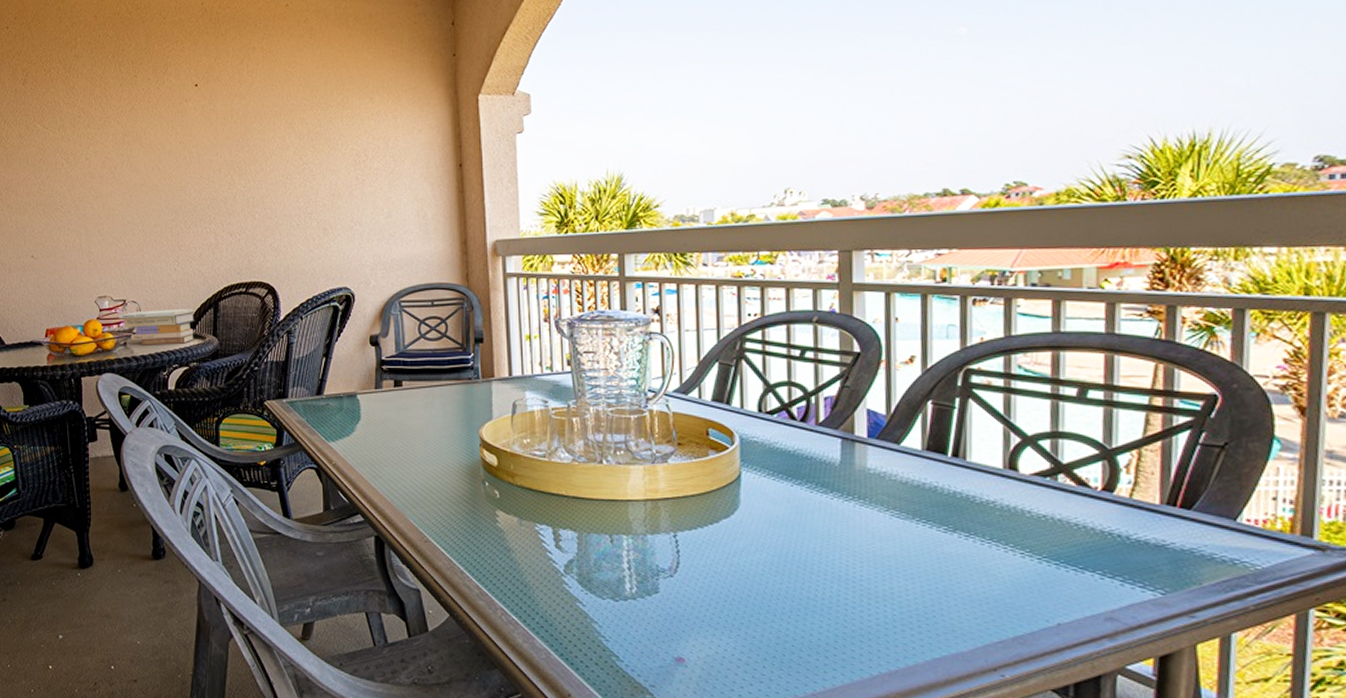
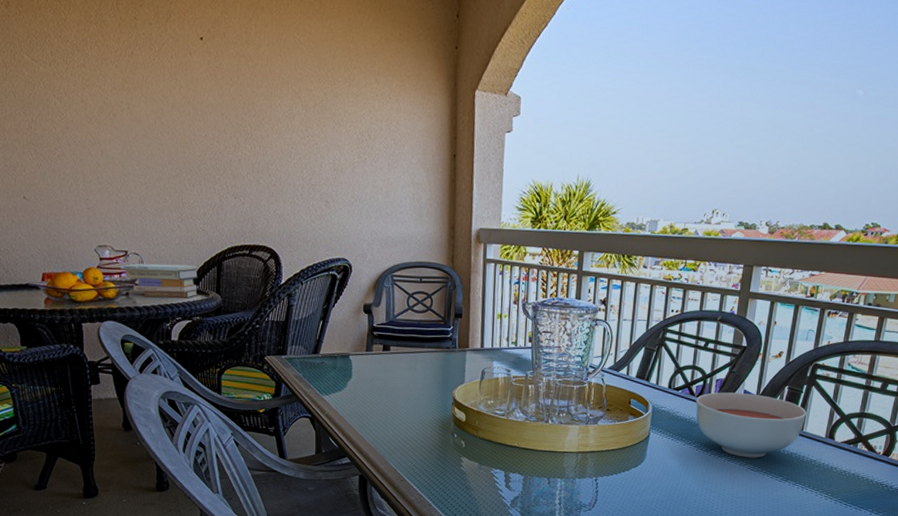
bowl: none [799,413,968,501] -> present [696,392,807,458]

